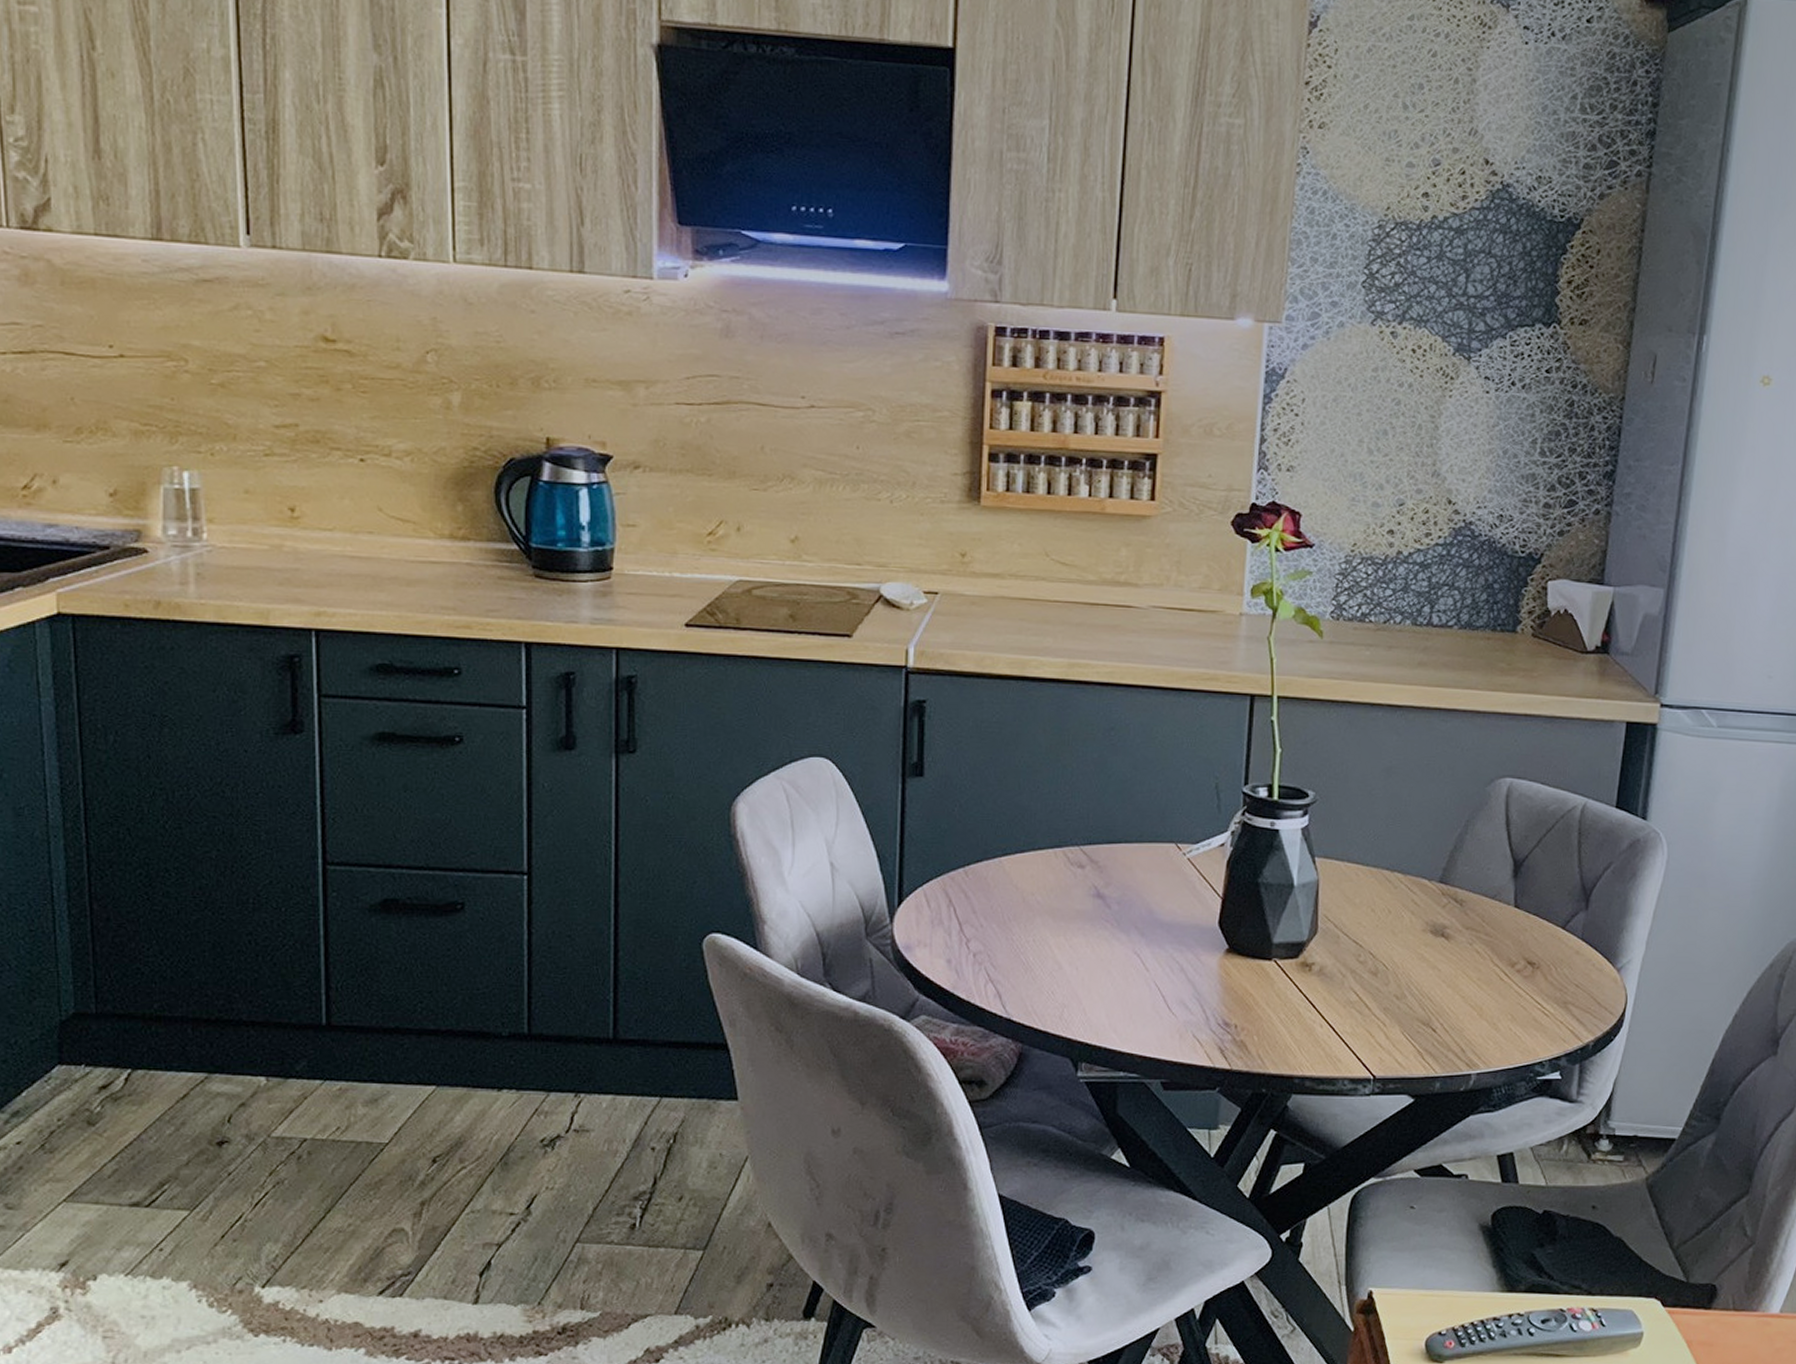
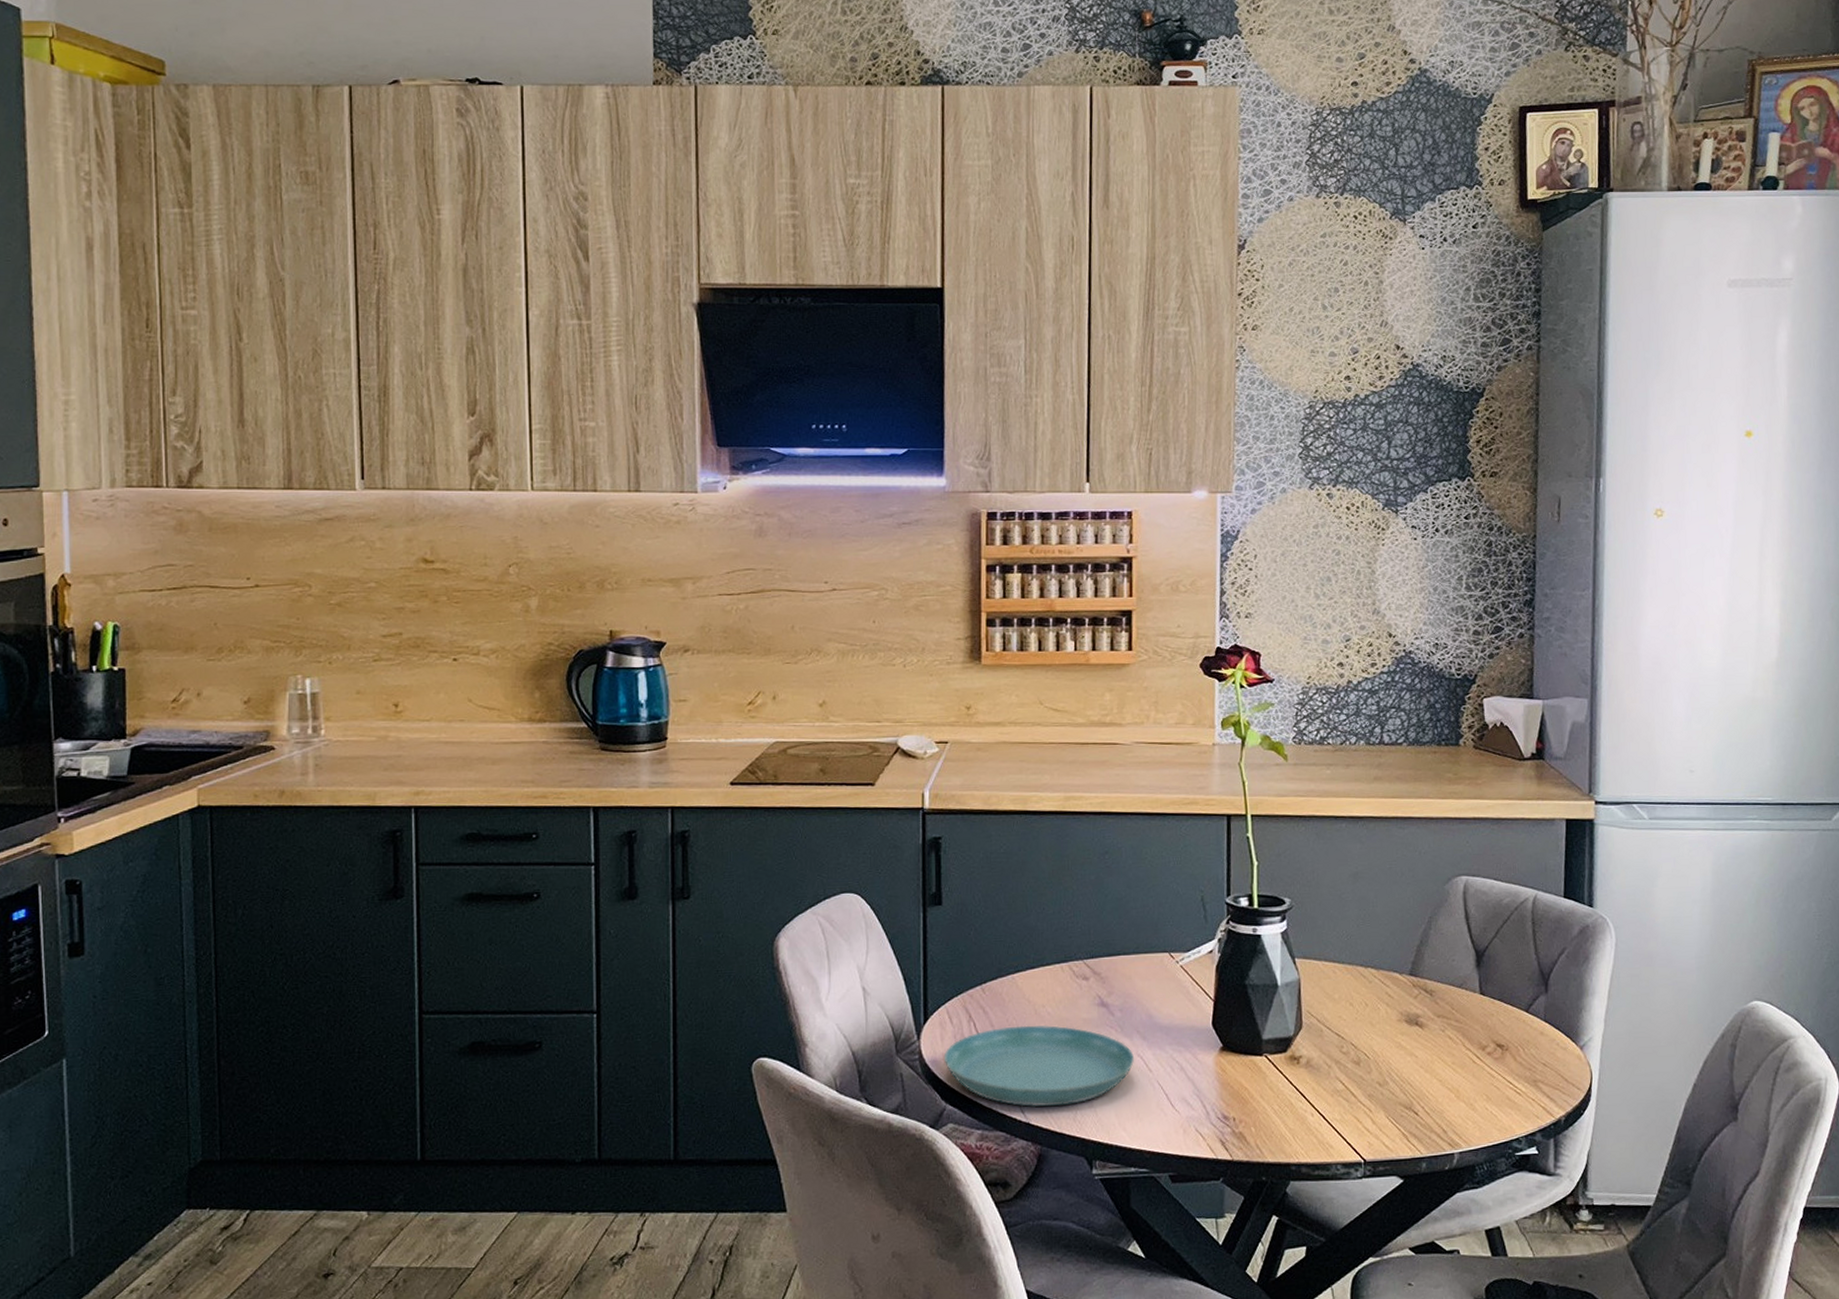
saucer: none [920,914,1130,1003] -> present [945,1025,1134,1108]

